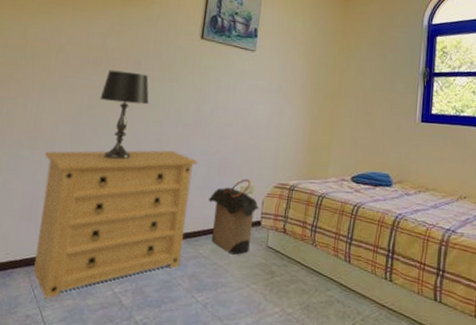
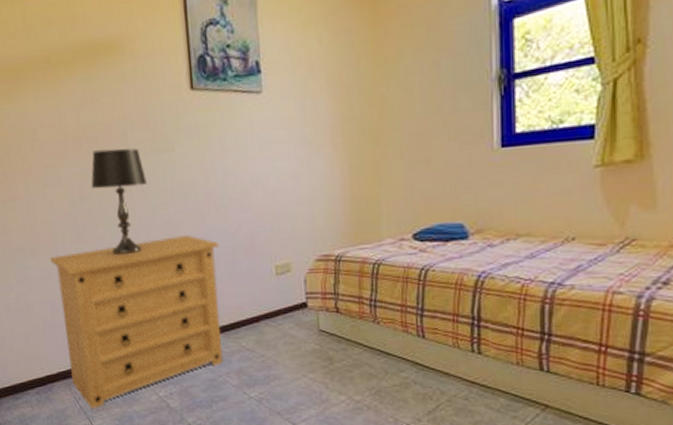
laundry hamper: present [208,178,260,255] -> none [240,255,303,344]

